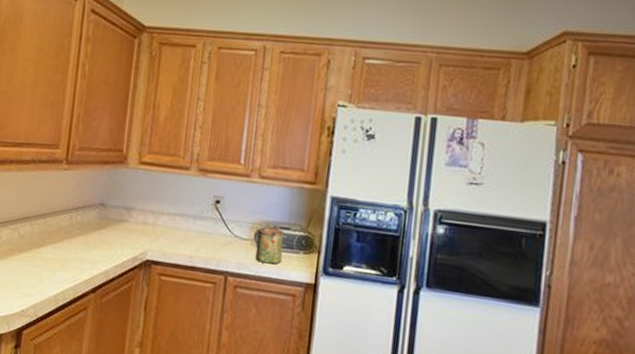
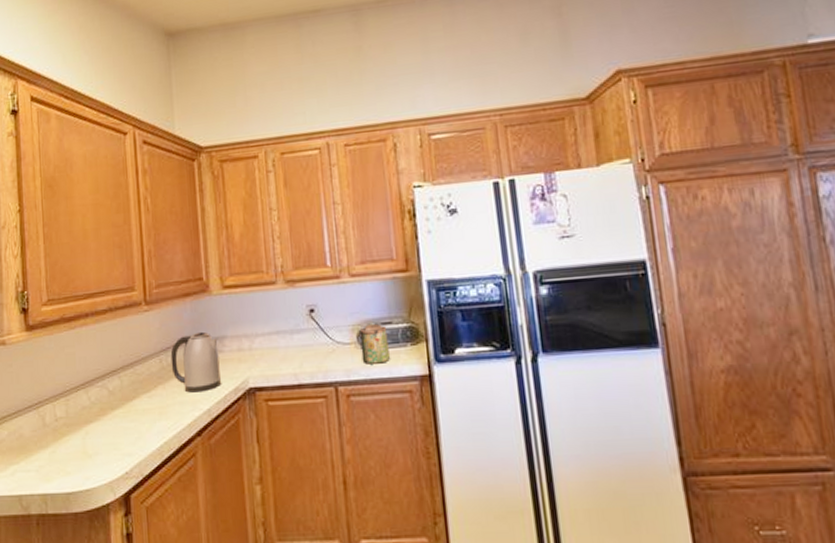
kettle: none [79,198,126,254] -> present [170,331,221,393]

